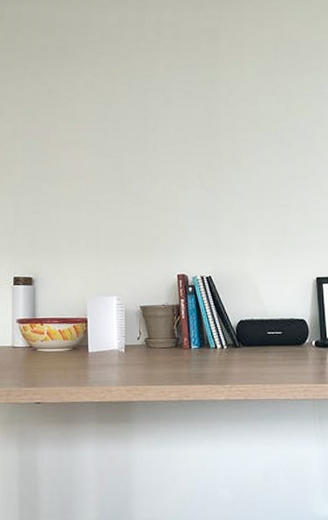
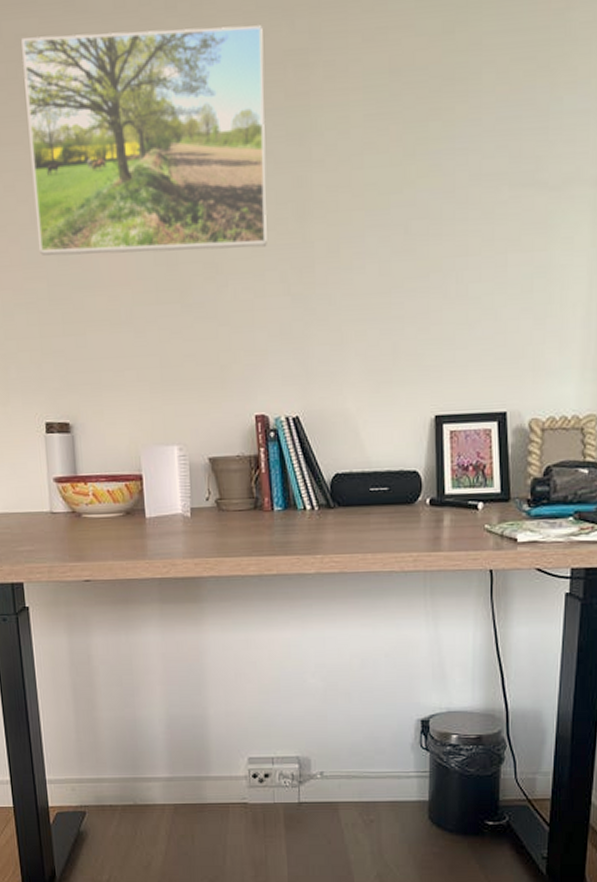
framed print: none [17,13,188,158] -> present [21,25,267,256]

